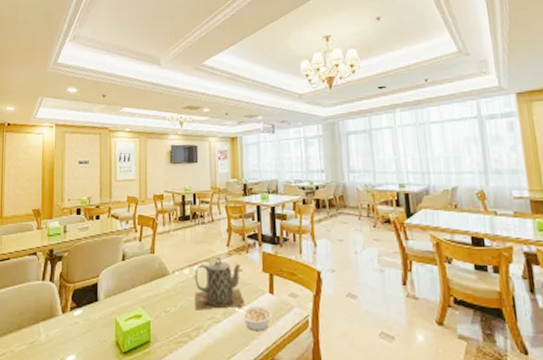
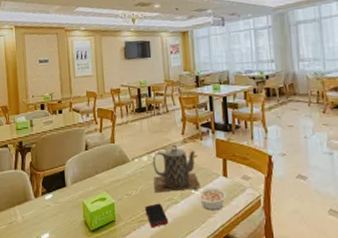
cell phone: none [184,322,209,350] -> present [145,203,169,227]

